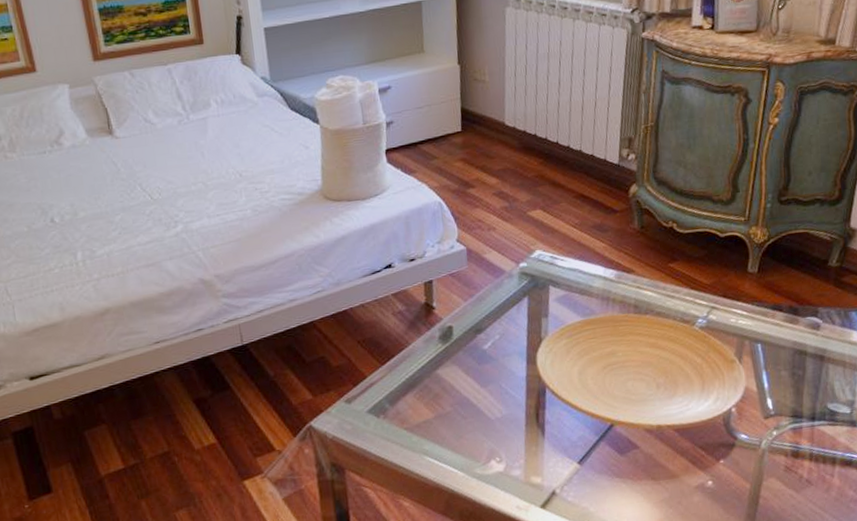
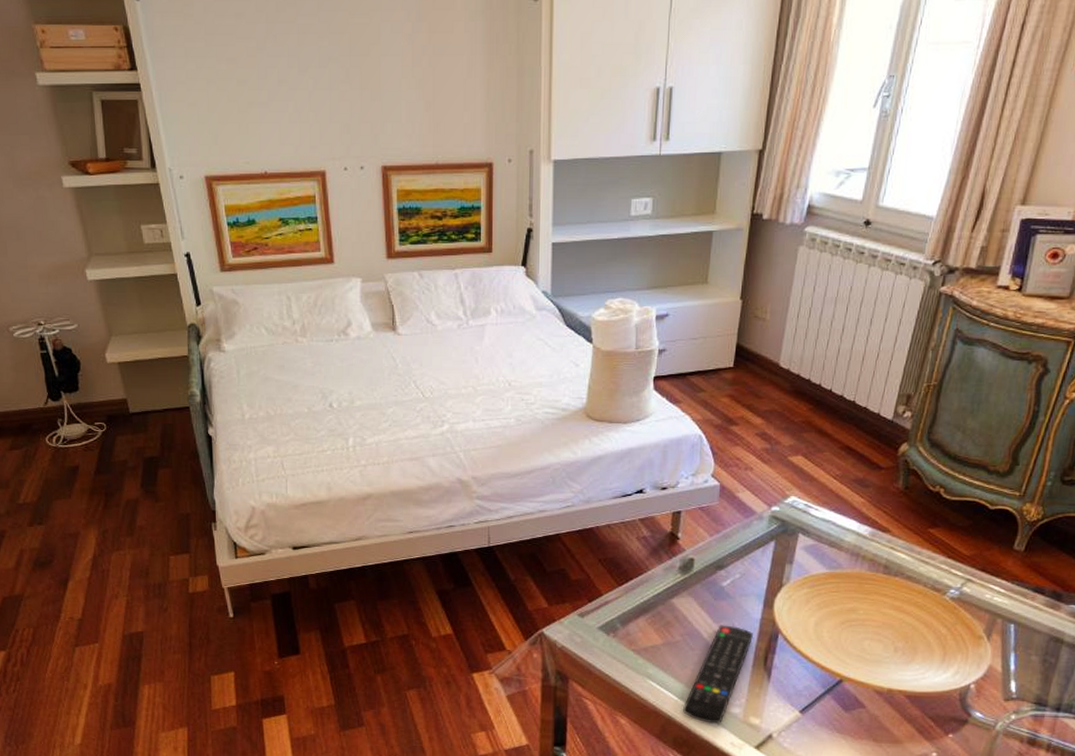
remote control: none [464,388,523,491] -> present [683,625,754,725]

